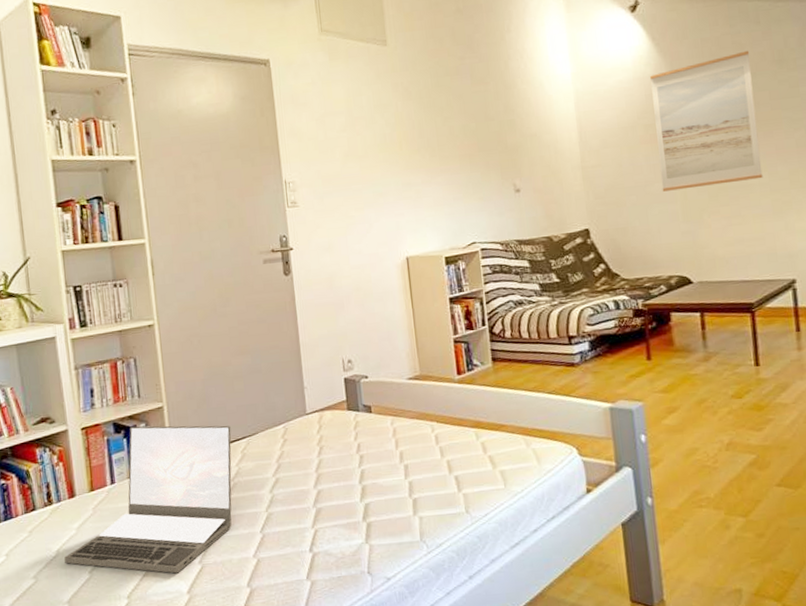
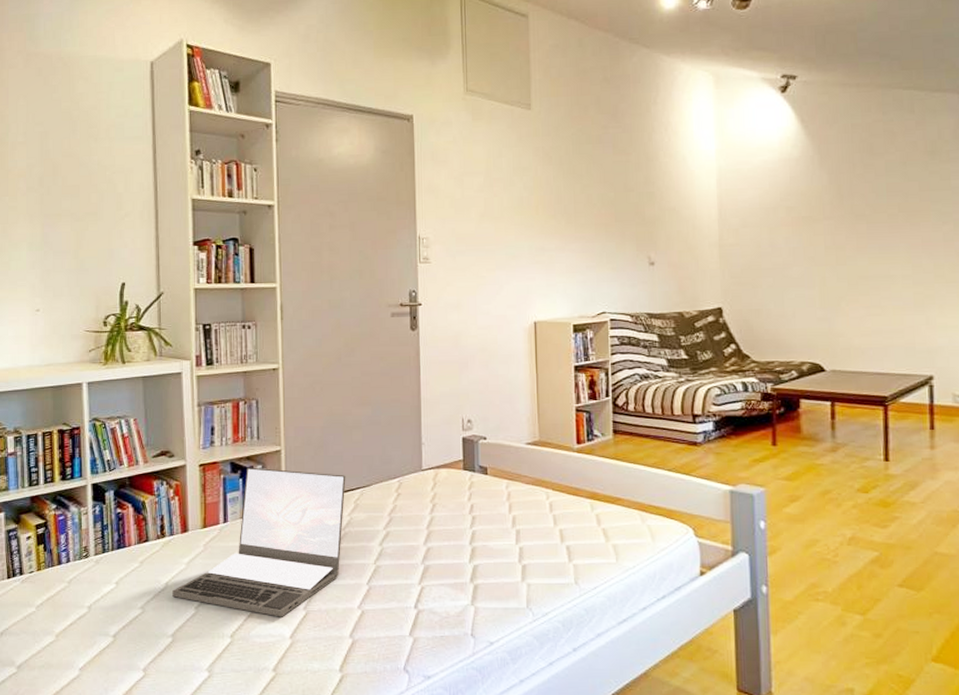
wall art: present [650,50,763,192] -> none [796,139,906,276]

